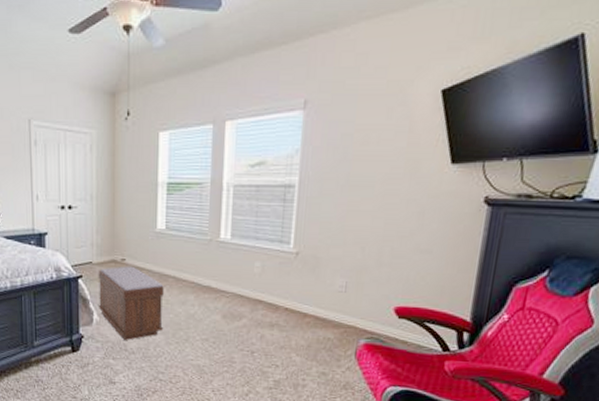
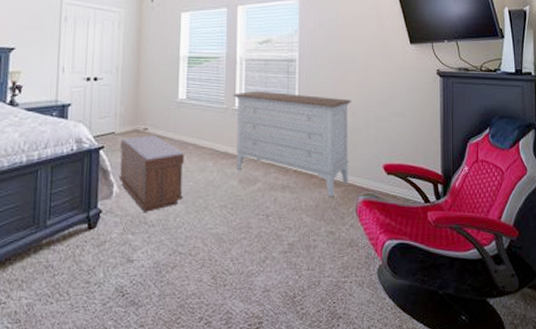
dresser: none [217,221,362,339] -> present [233,90,351,198]

